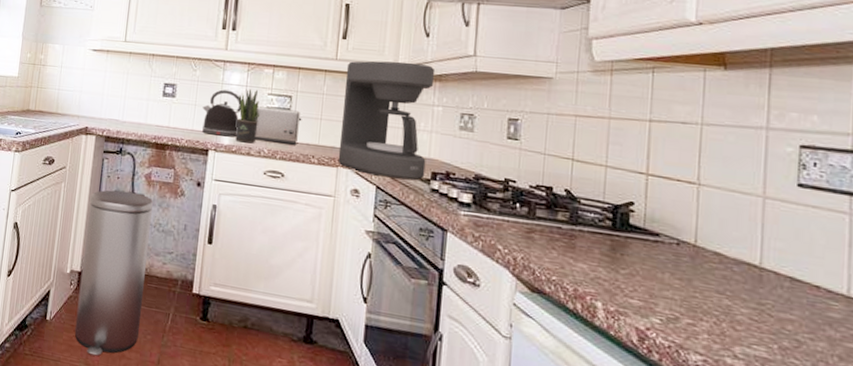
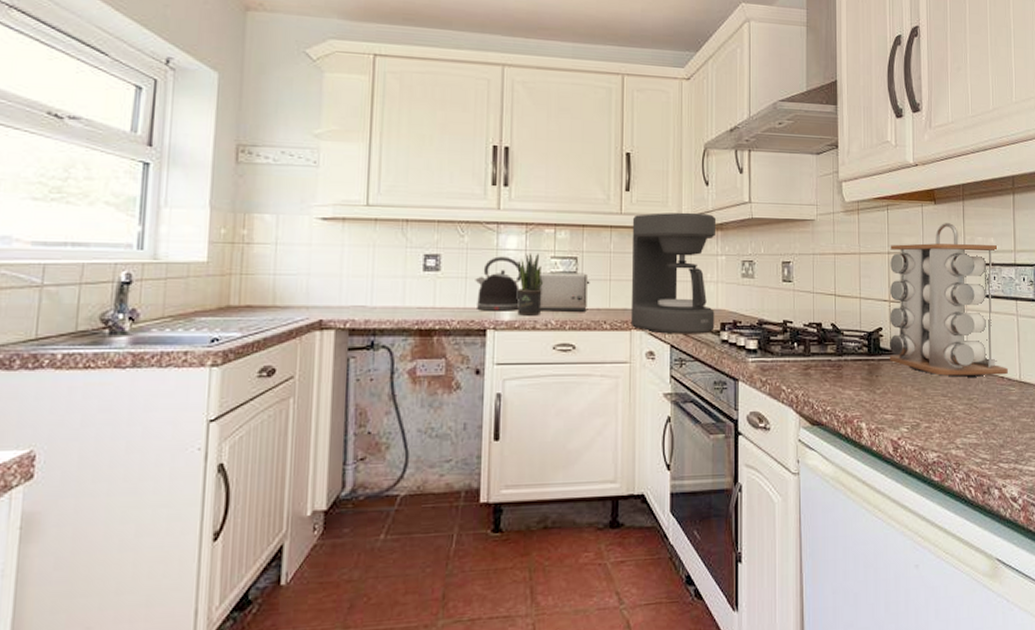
pedal bin: present [74,189,154,356] -> none [324,394,422,614]
spice rack: none [641,92,828,285] -> present [889,223,1008,377]

